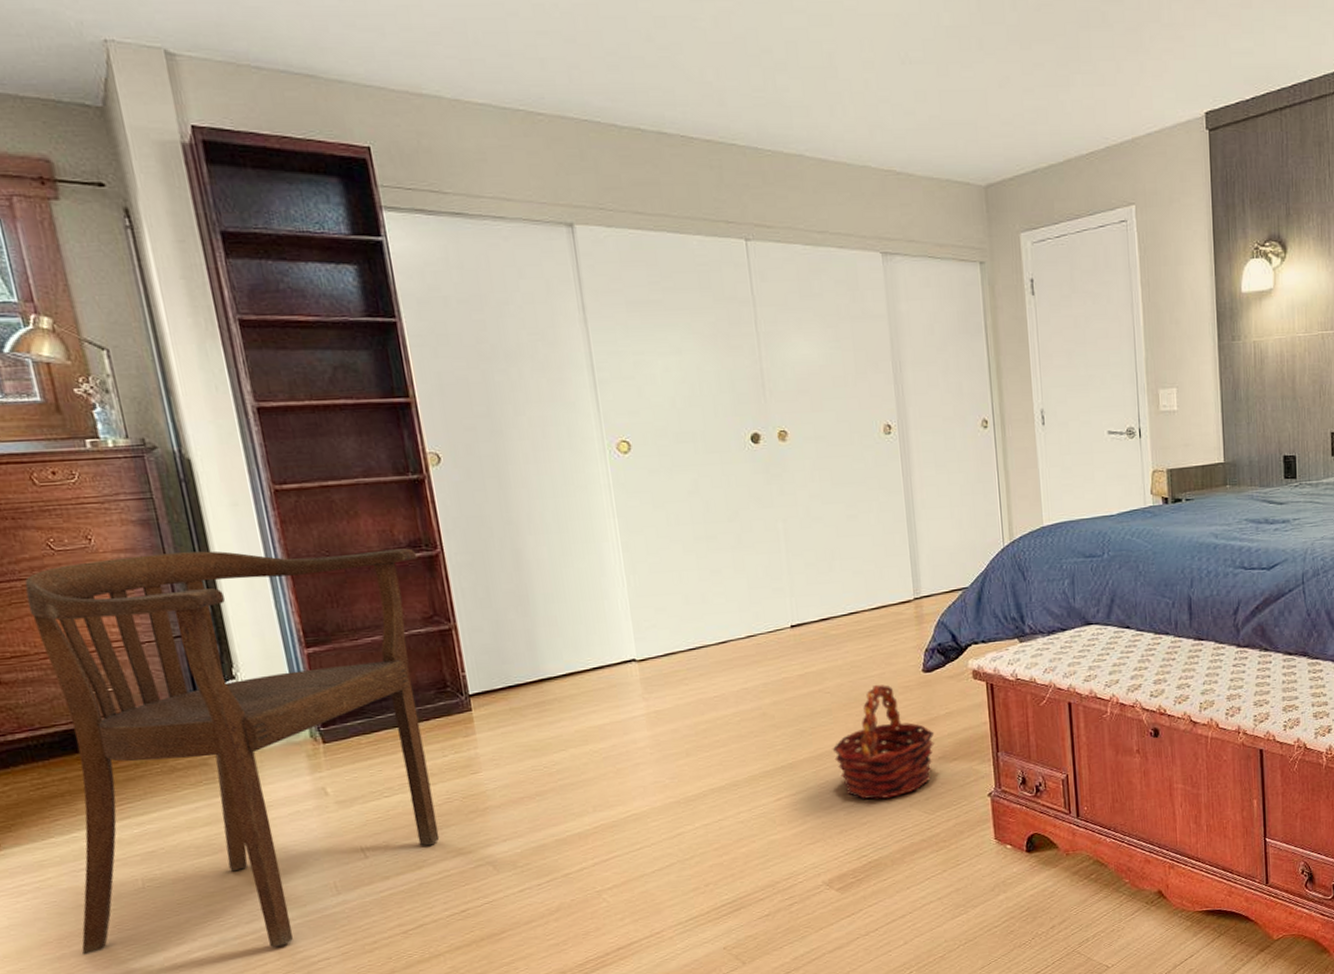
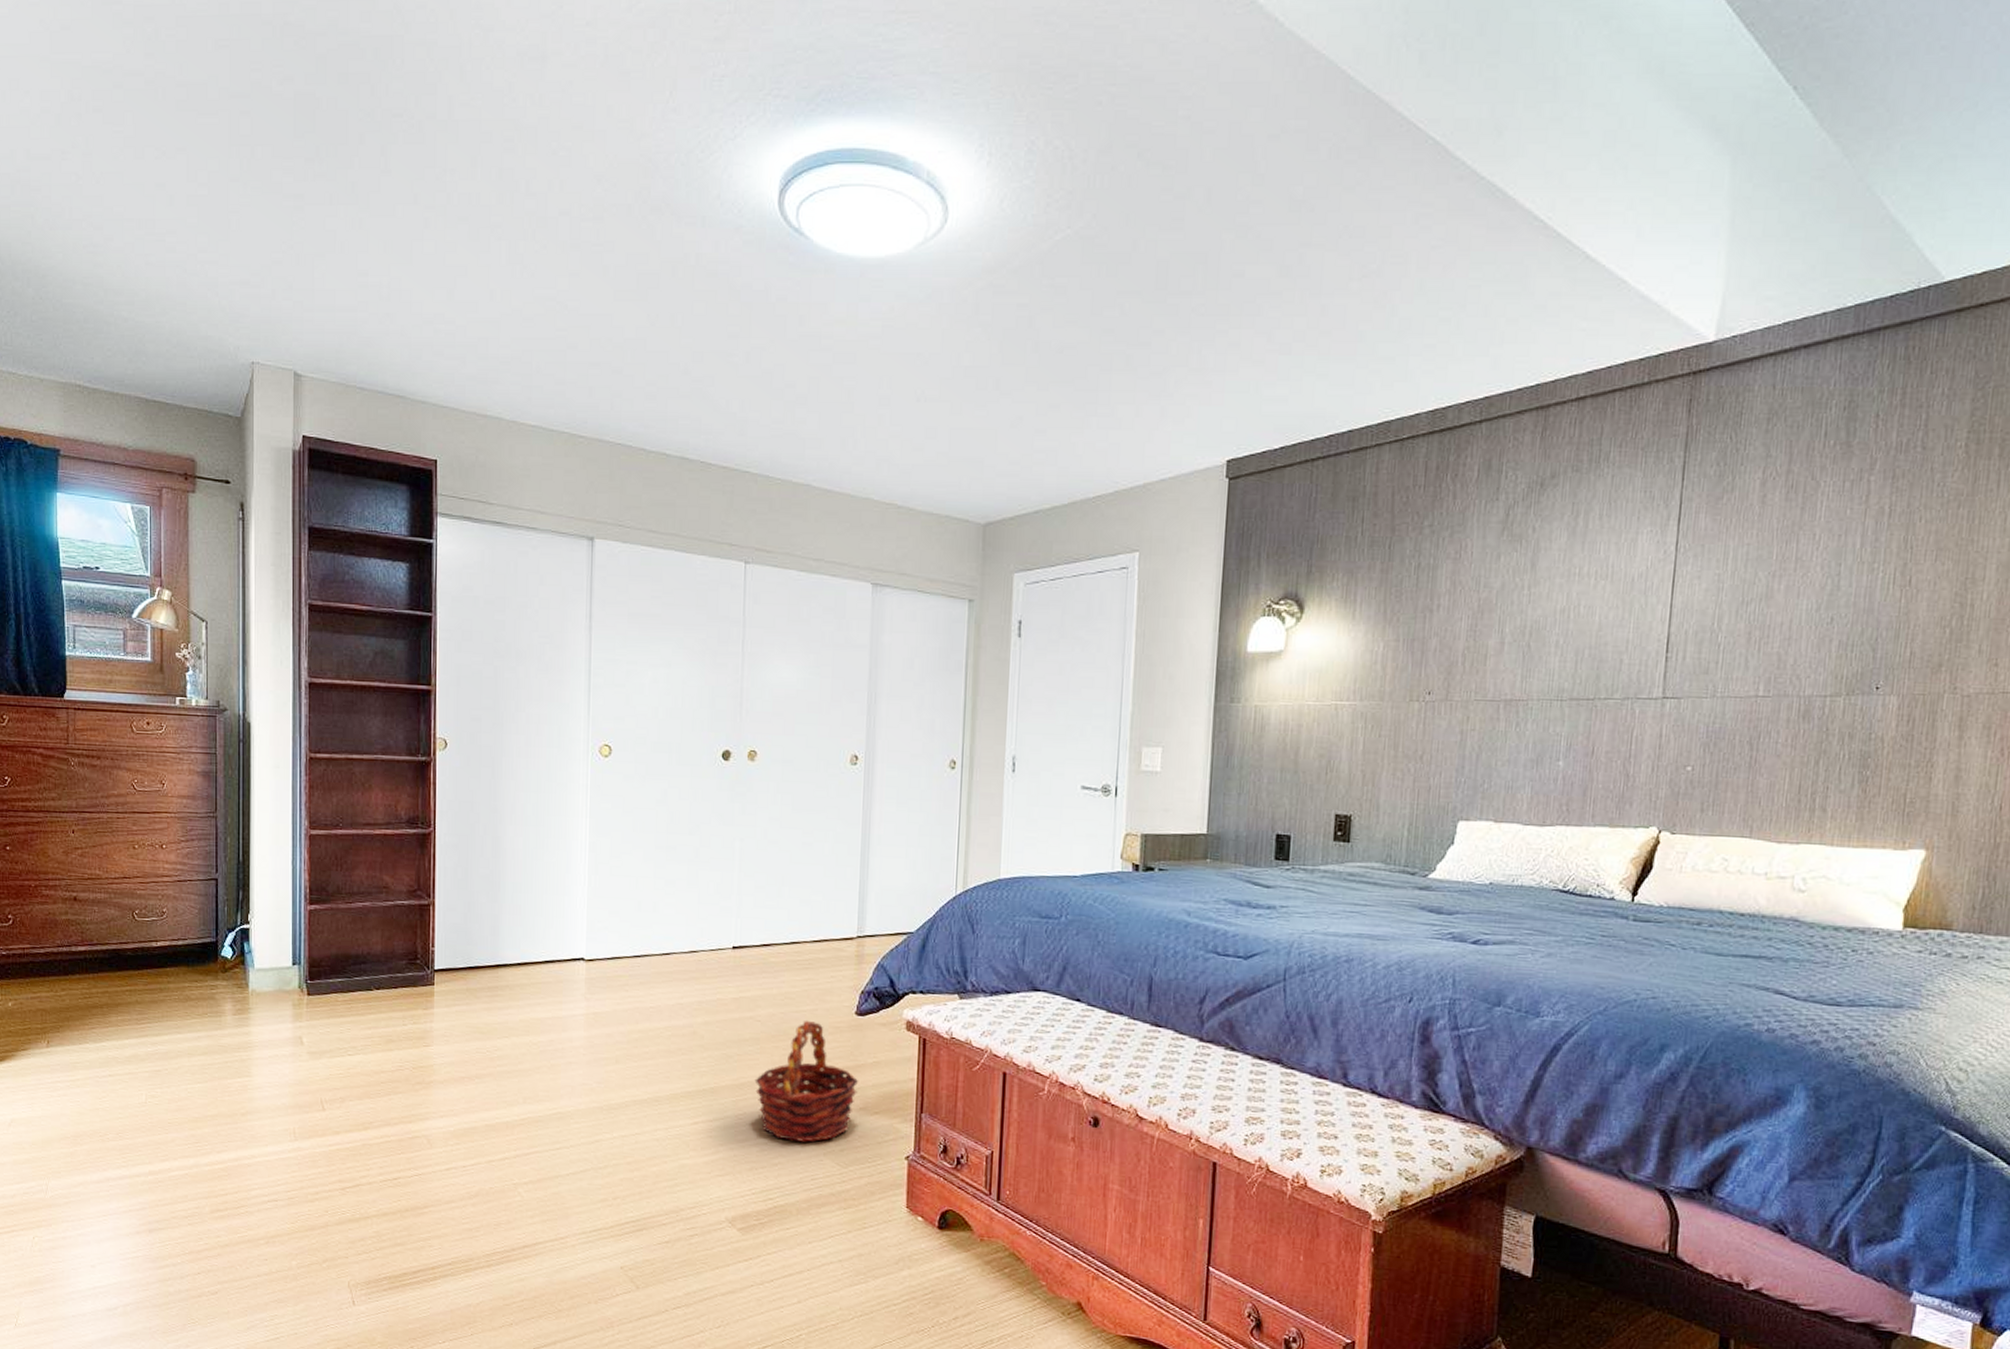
armchair: present [24,548,440,955] -> none [90,803,413,1180]

